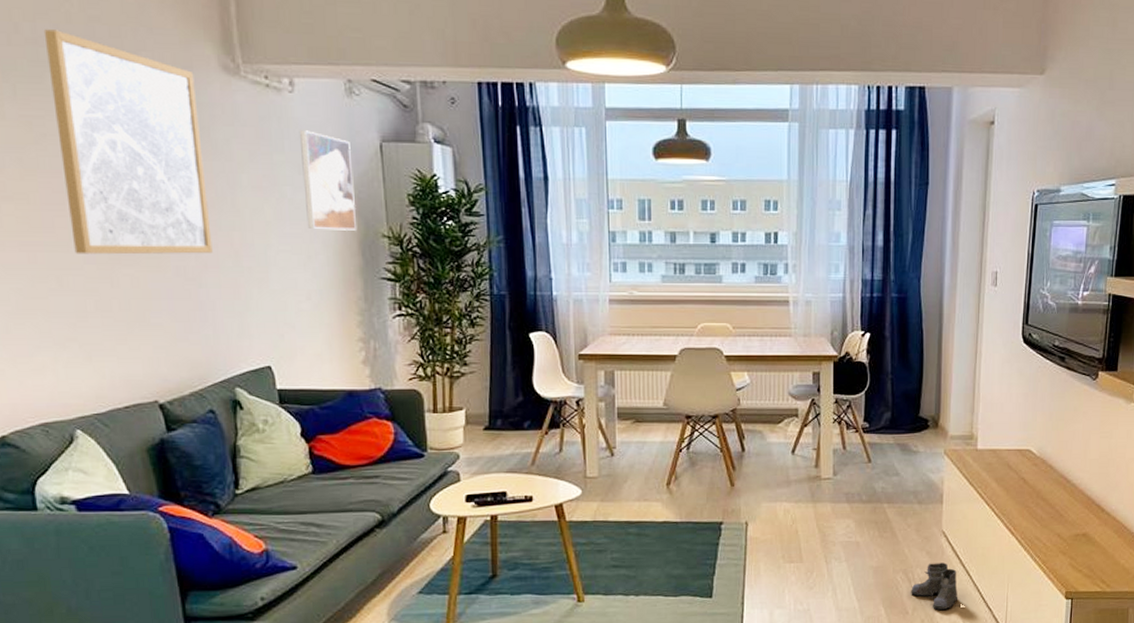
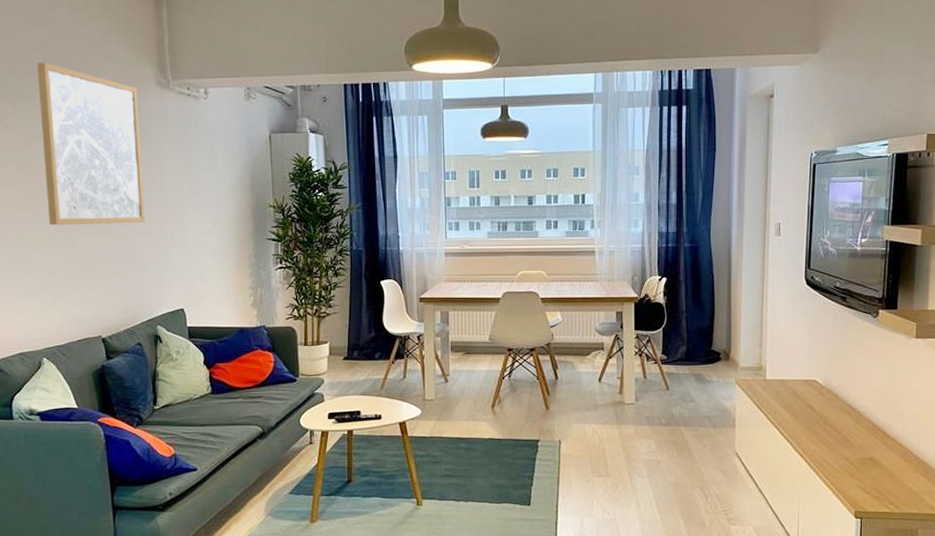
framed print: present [300,130,356,231] -> none [211,127,250,203]
boots: present [911,562,961,610] -> none [708,481,754,524]

